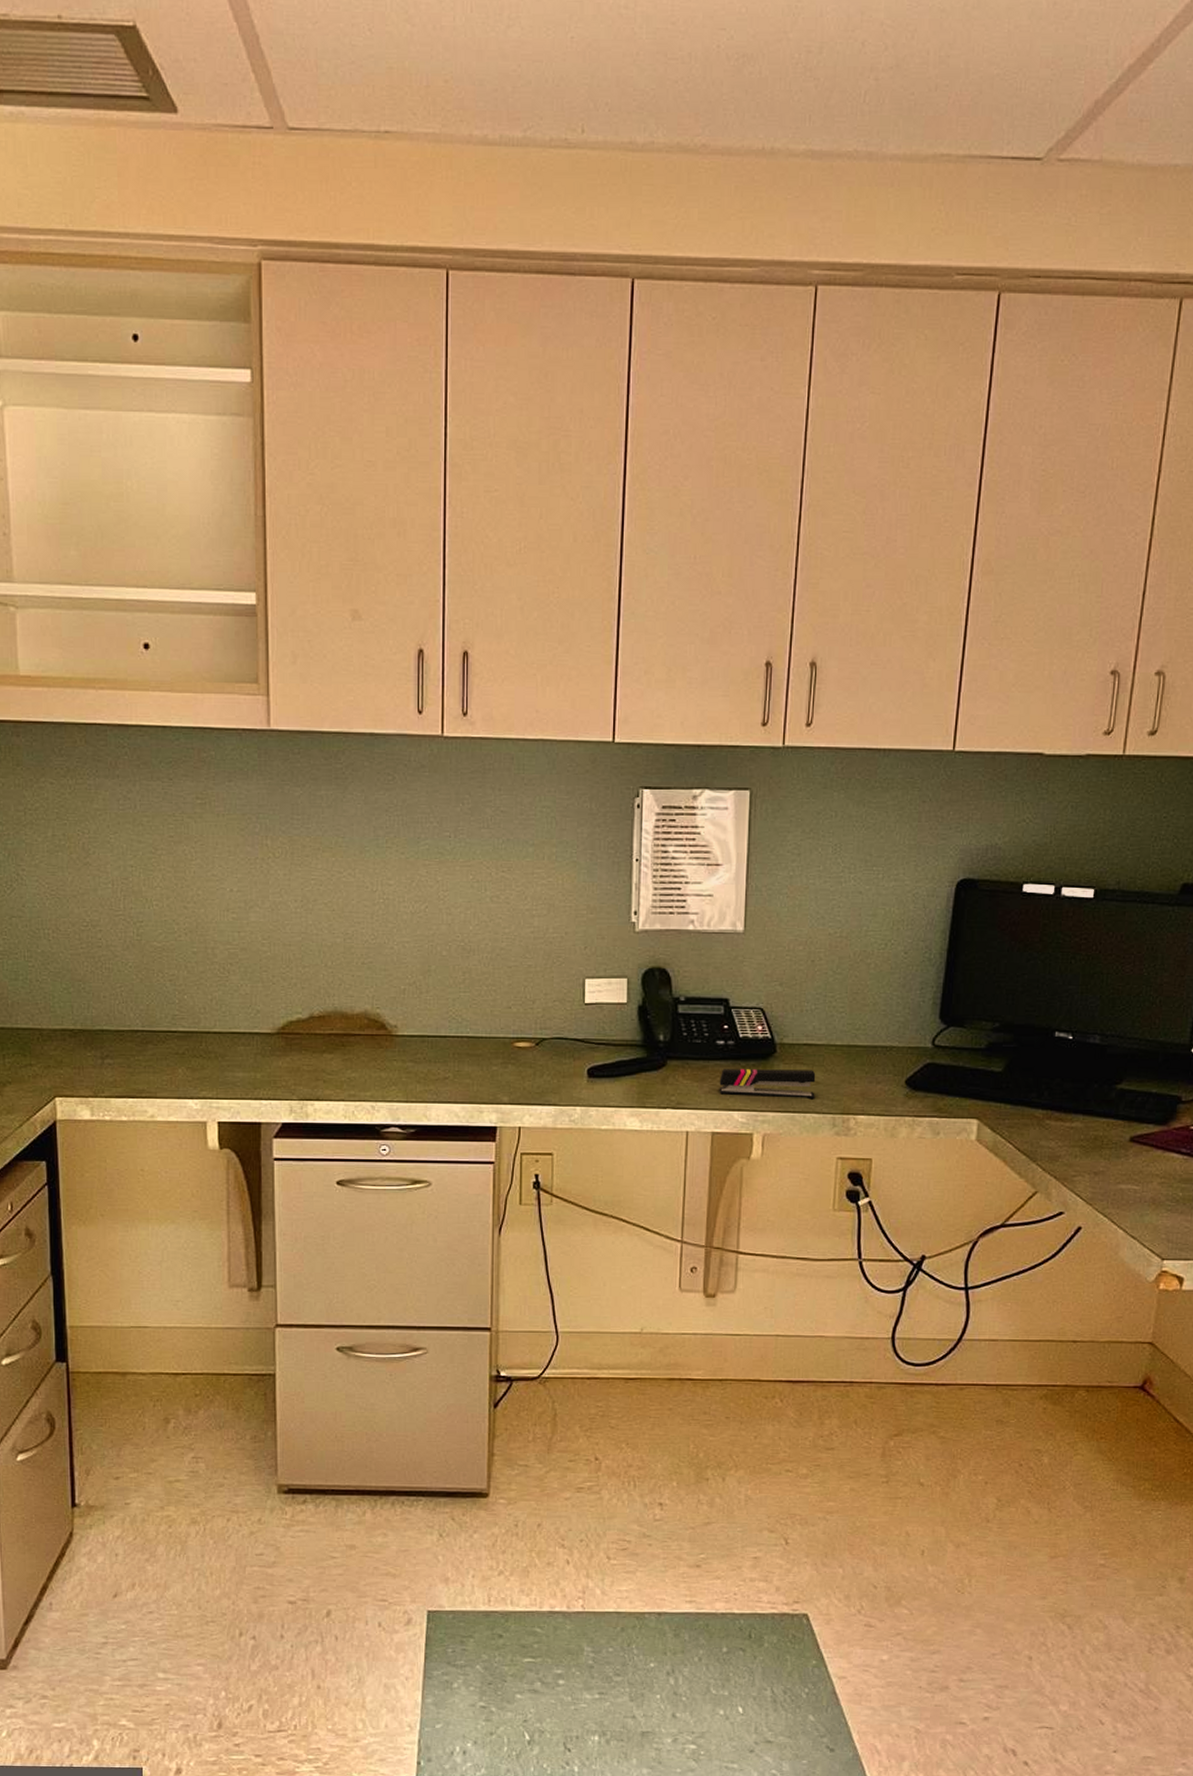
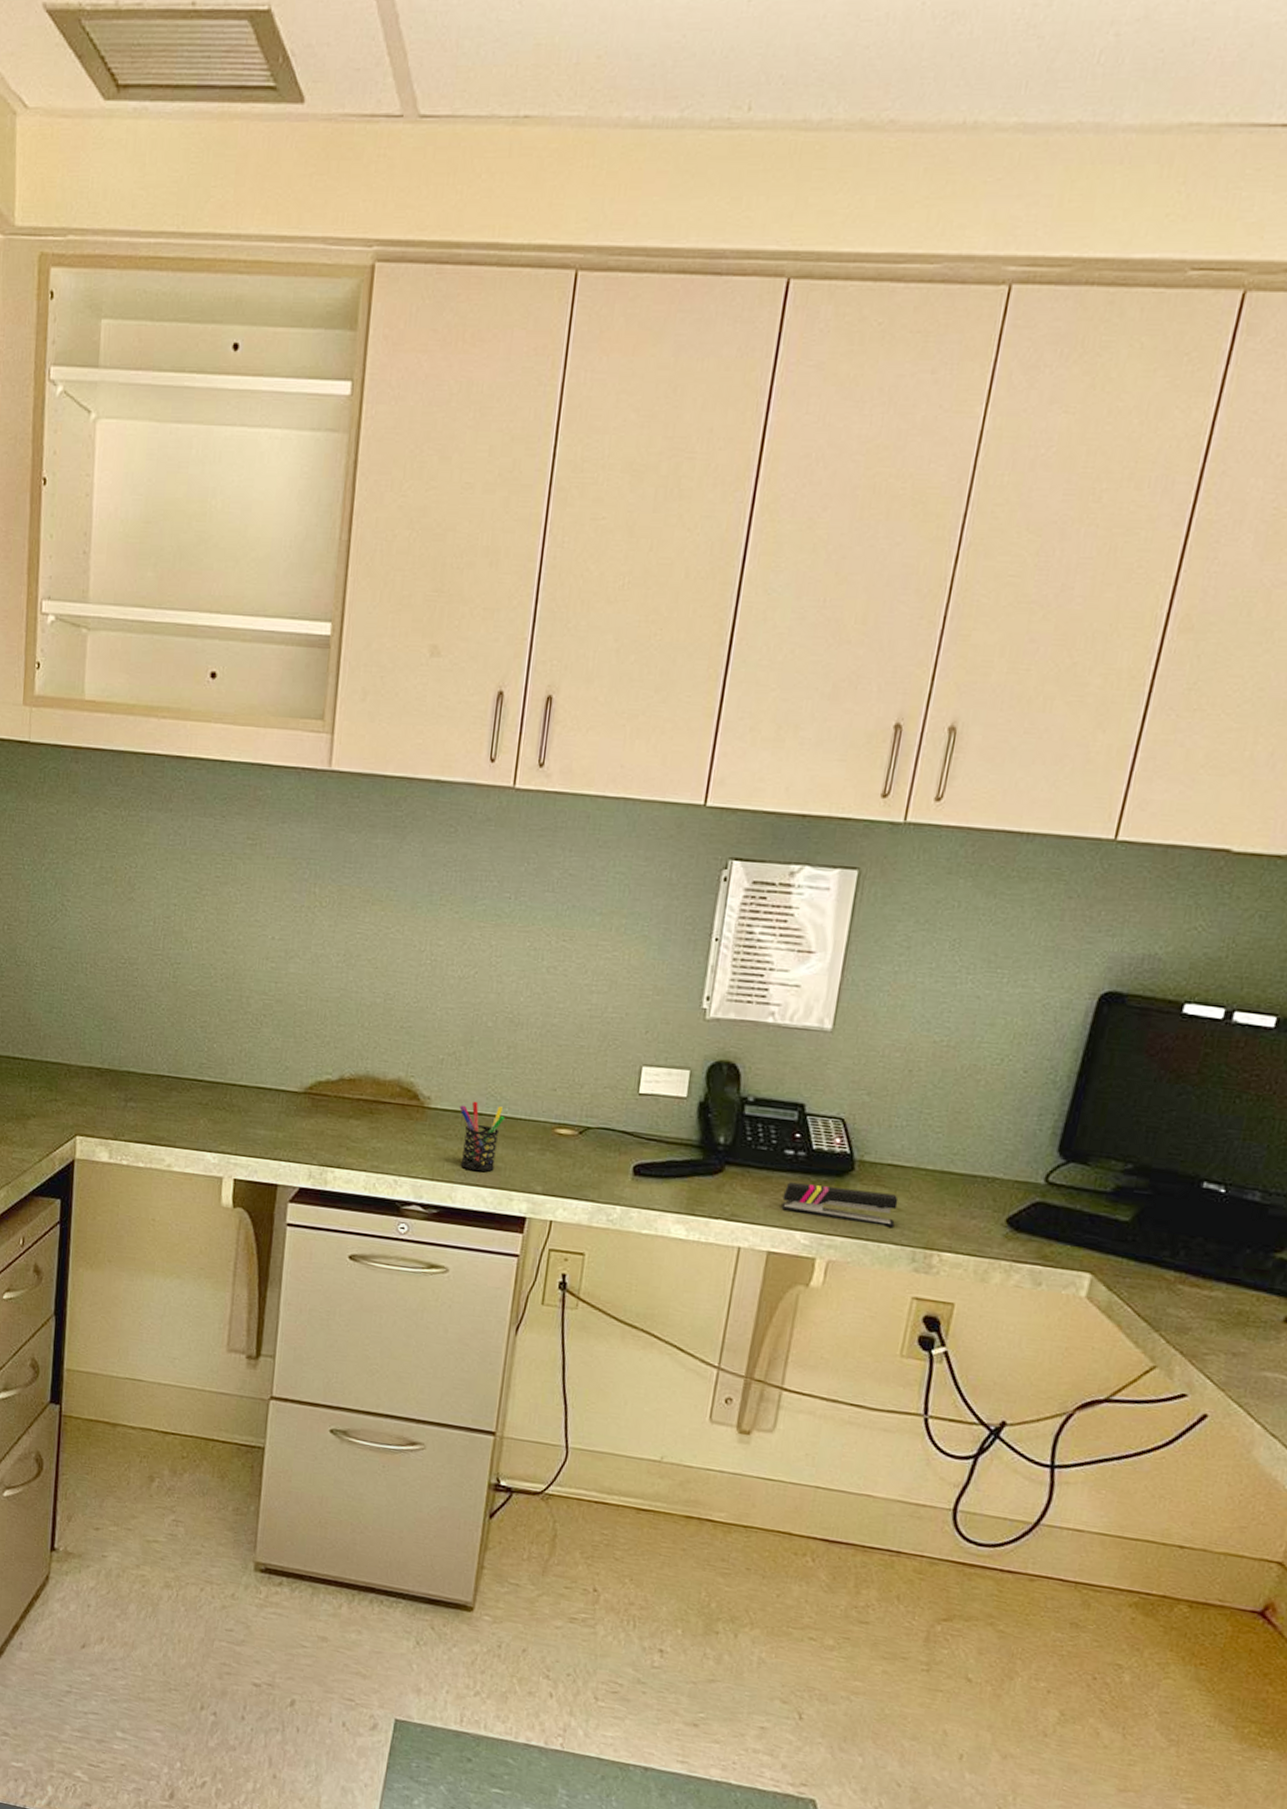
pen holder: none [425,1025,468,1089] -> present [459,1101,505,1172]

